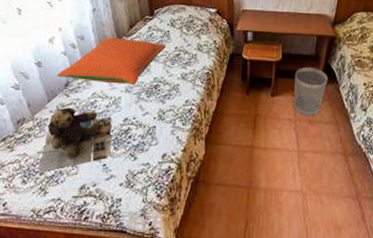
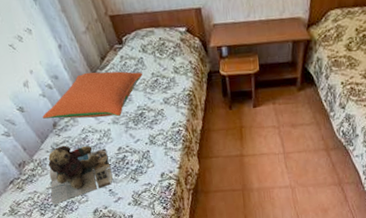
wastebasket: present [294,67,328,117] -> none [274,74,307,122]

